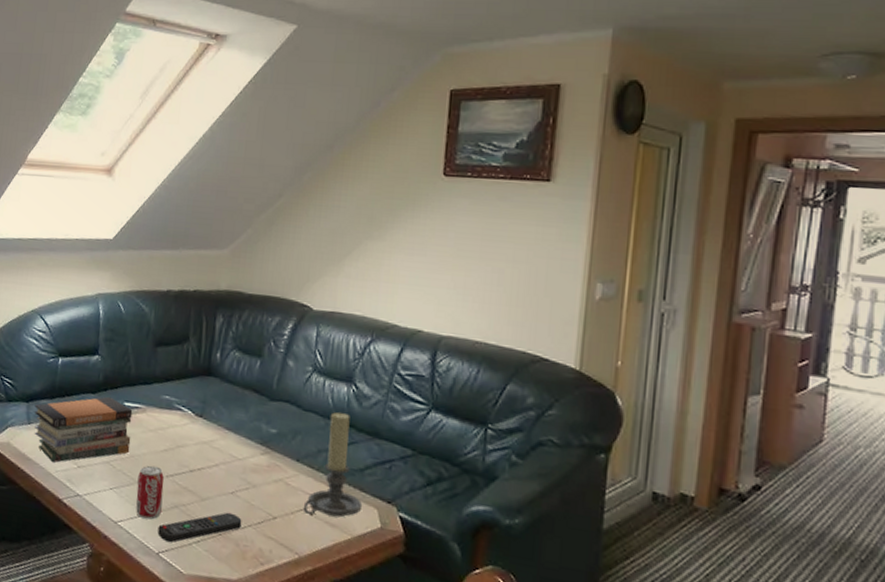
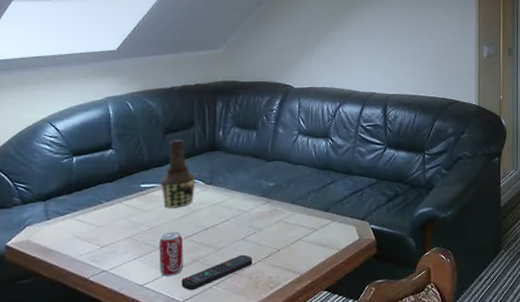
book stack: present [34,396,133,463] -> none [52,182,150,248]
bottle: none [145,354,186,439] -> present [160,139,196,209]
candle holder: present [303,411,363,518] -> none [300,160,345,242]

